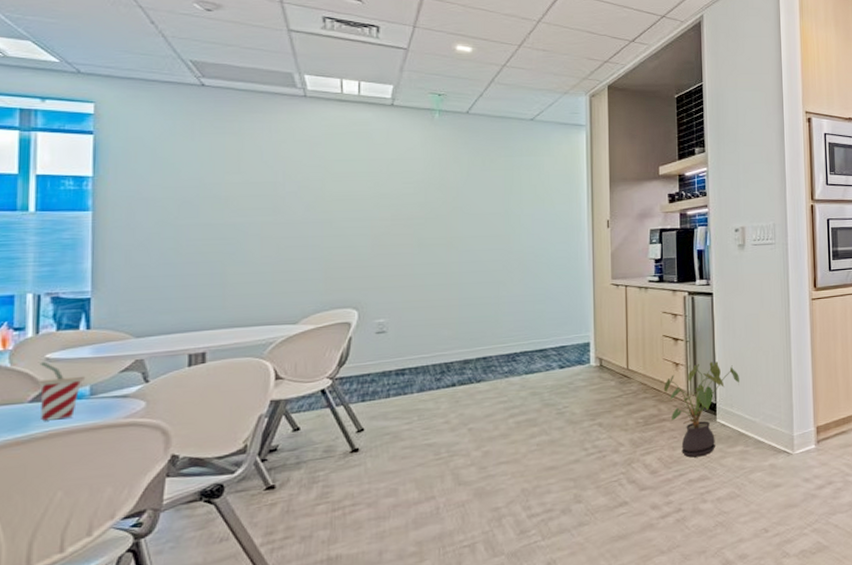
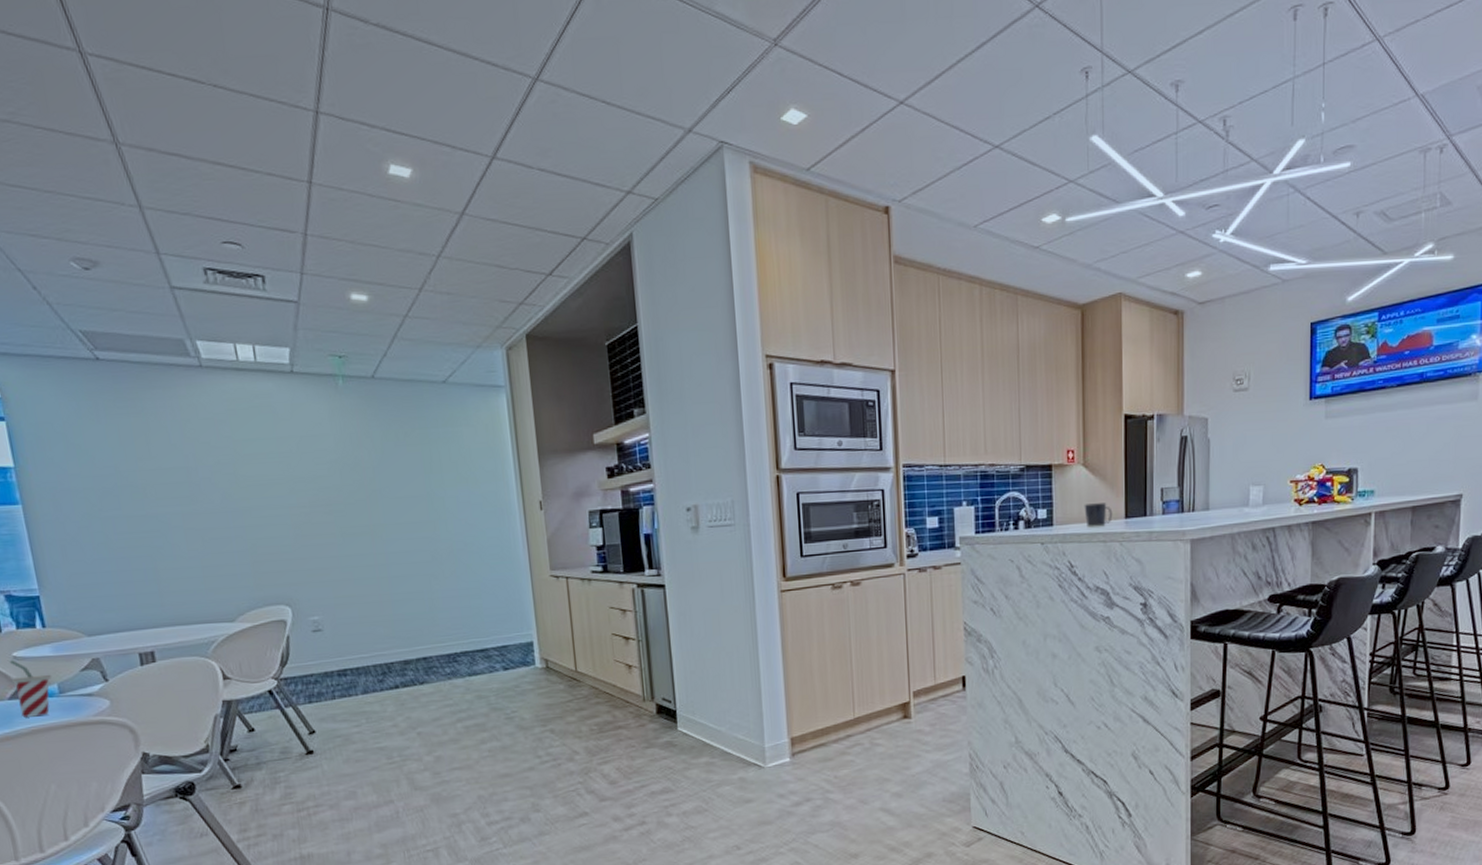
house plant: present [663,361,739,458] -> none [617,663,701,769]

